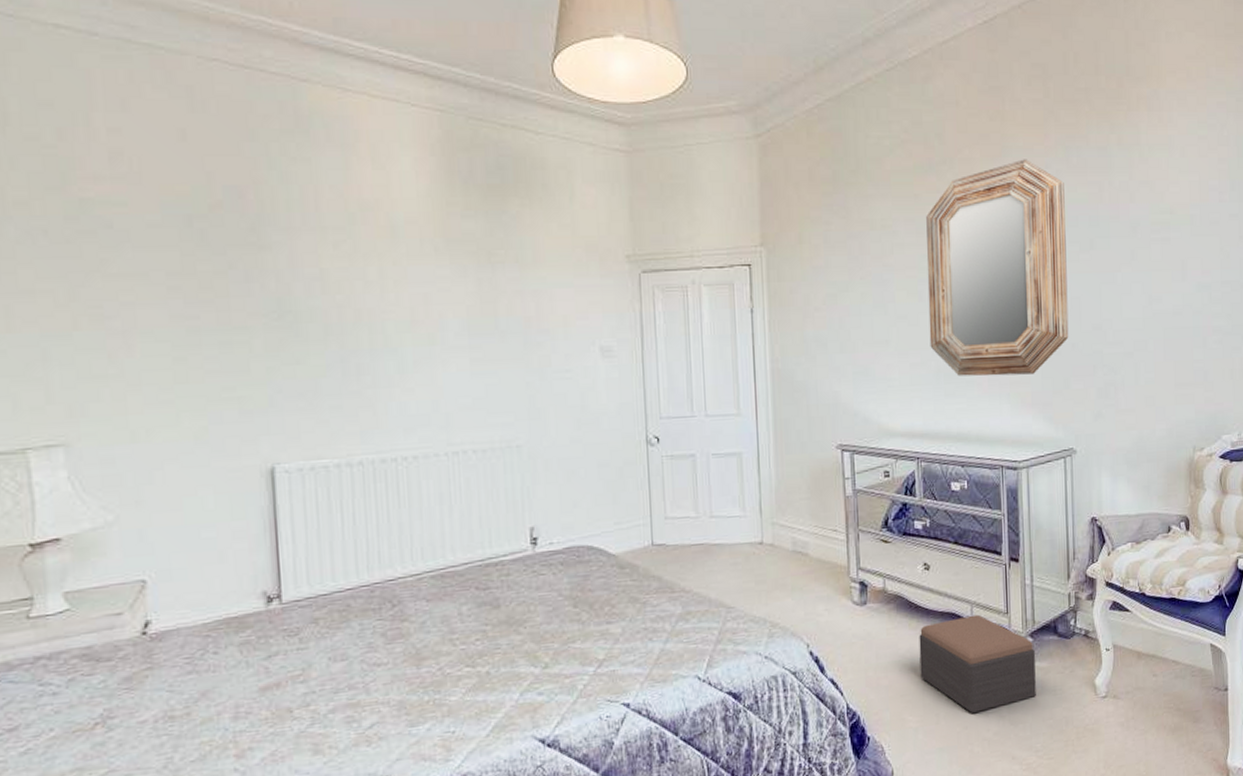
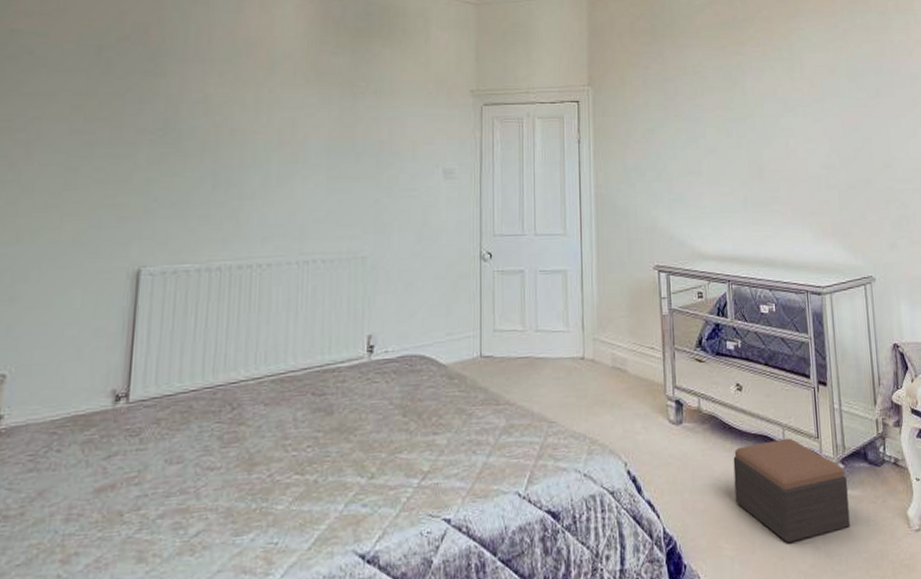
home mirror: present [926,159,1069,377] -> none [732,19,863,207]

